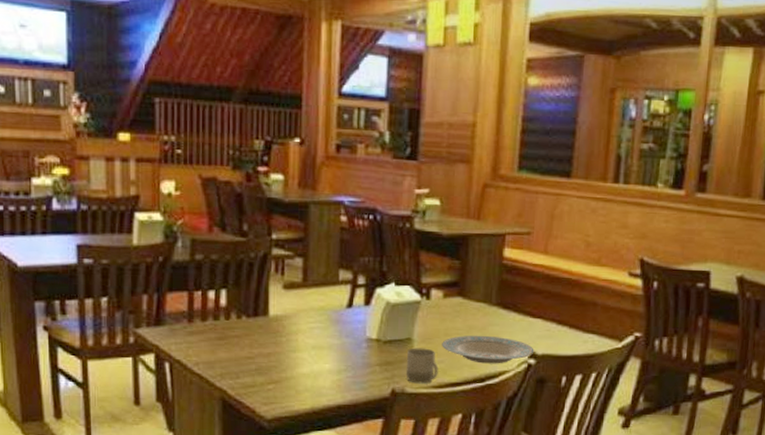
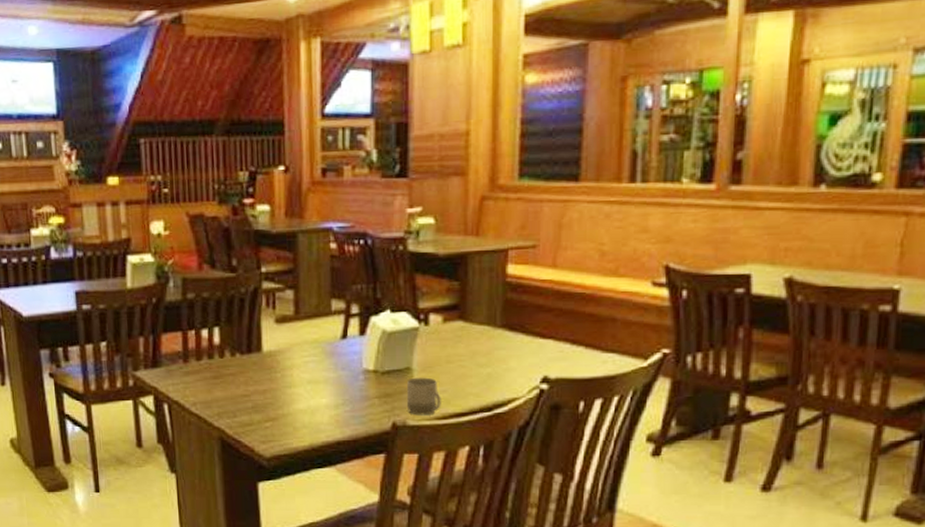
plate: present [442,335,534,364] -> none [444,360,546,391]

